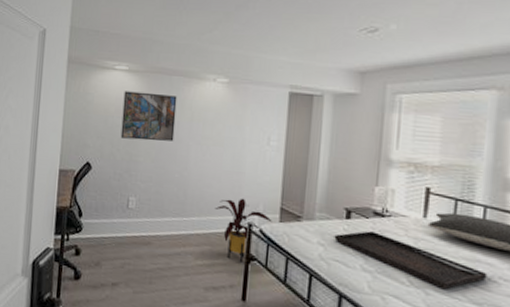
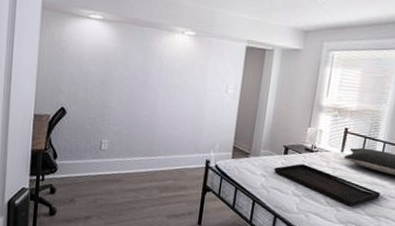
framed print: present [120,91,177,141] -> none [94,40,149,89]
house plant: present [215,198,272,263] -> none [178,138,226,193]

